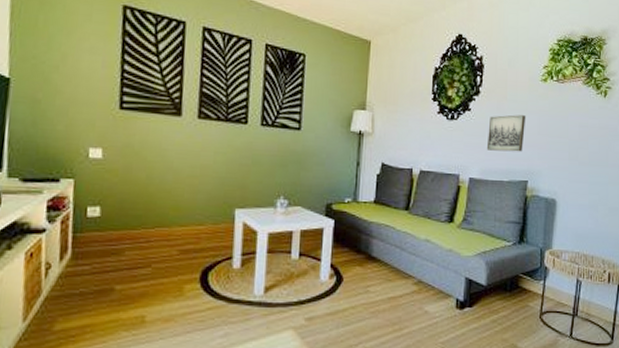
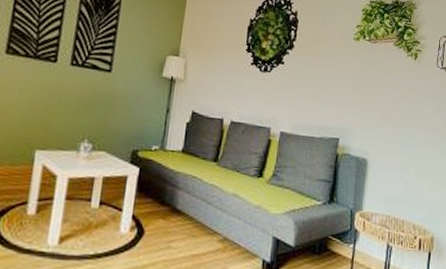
wall art: present [486,115,526,152] -> none [298,70,339,109]

